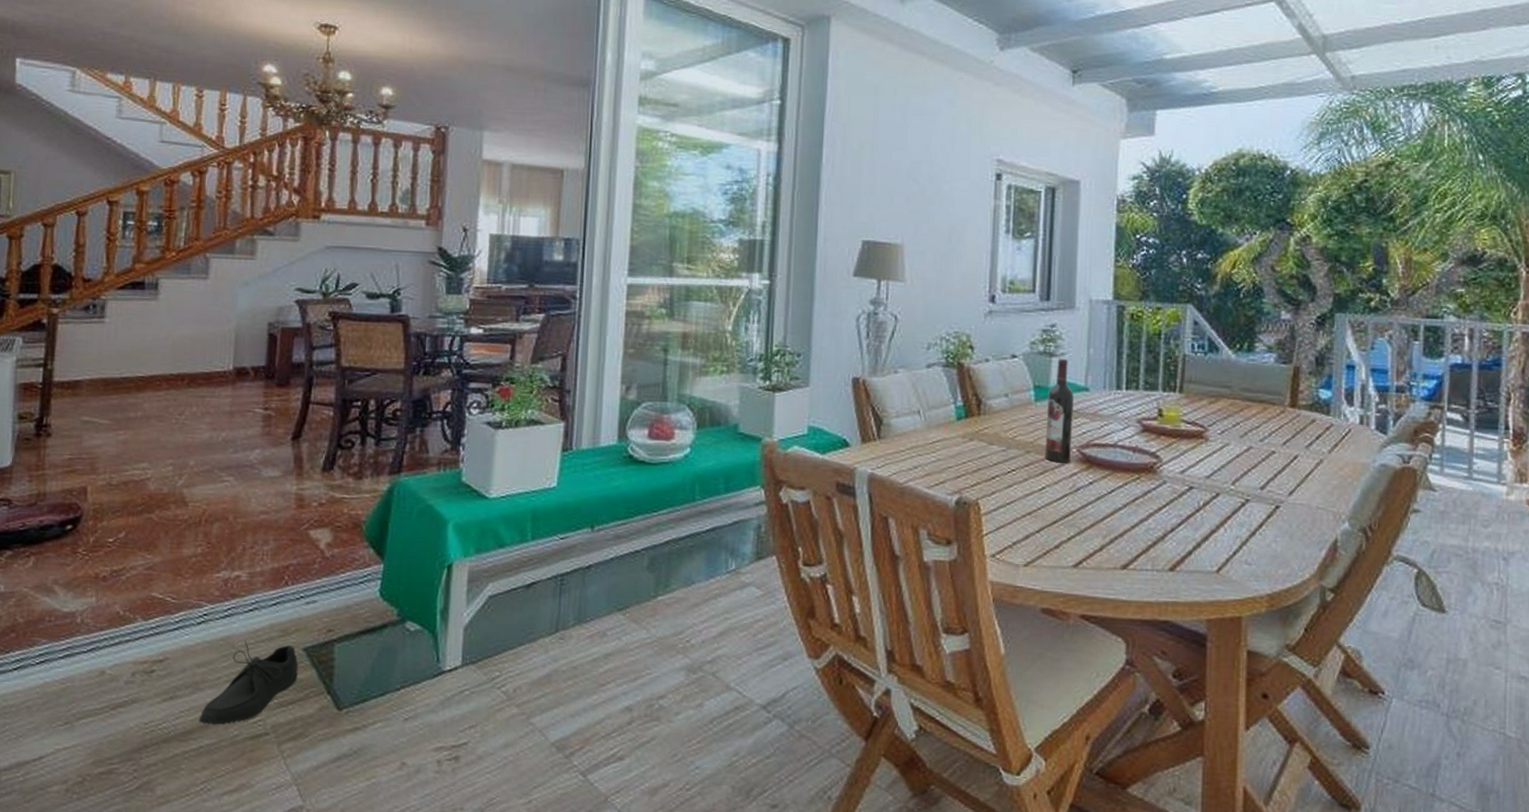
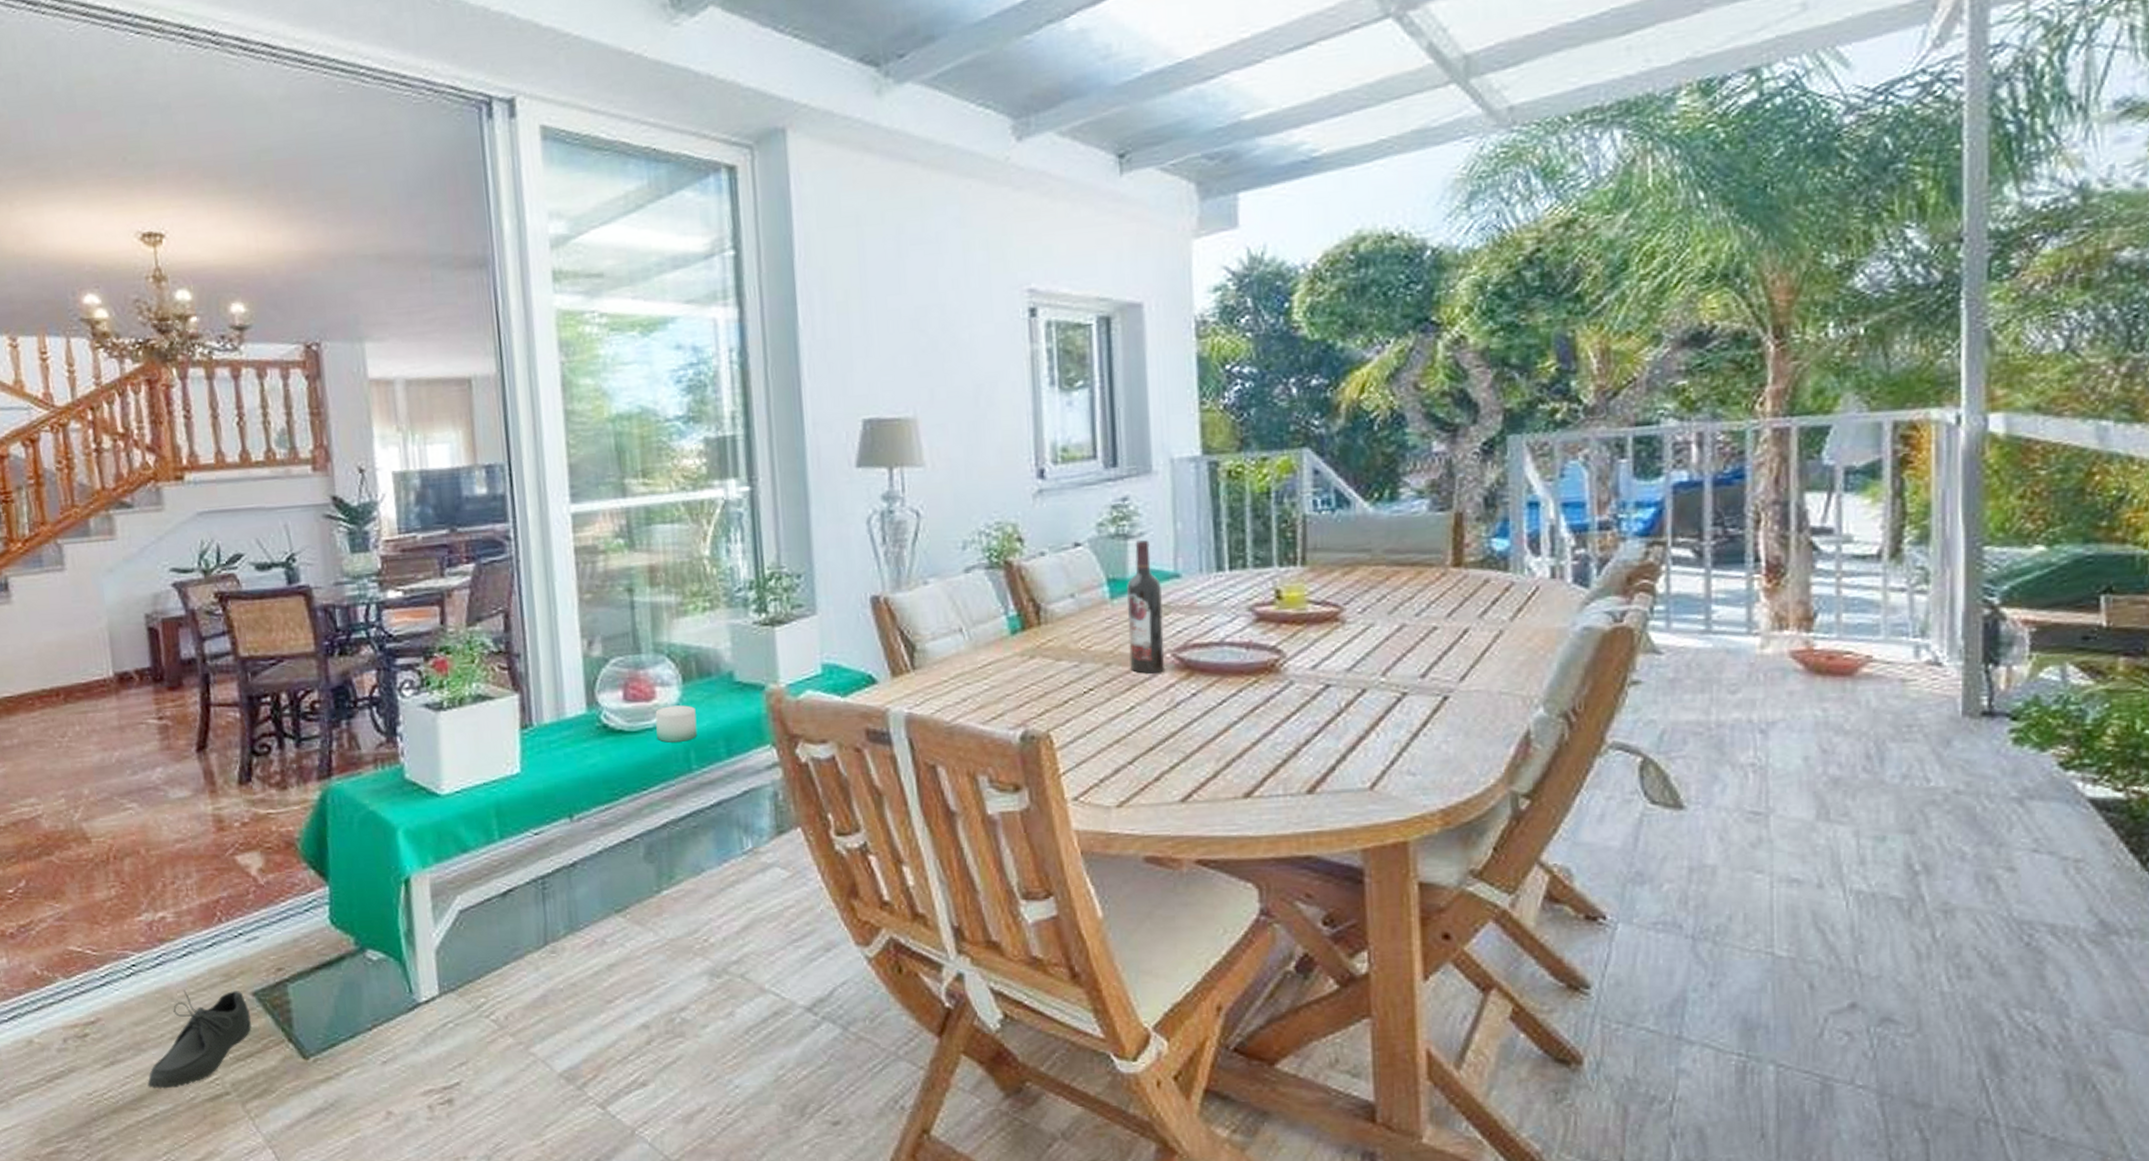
candle: none [671,445,704,476] -> present [655,704,698,743]

